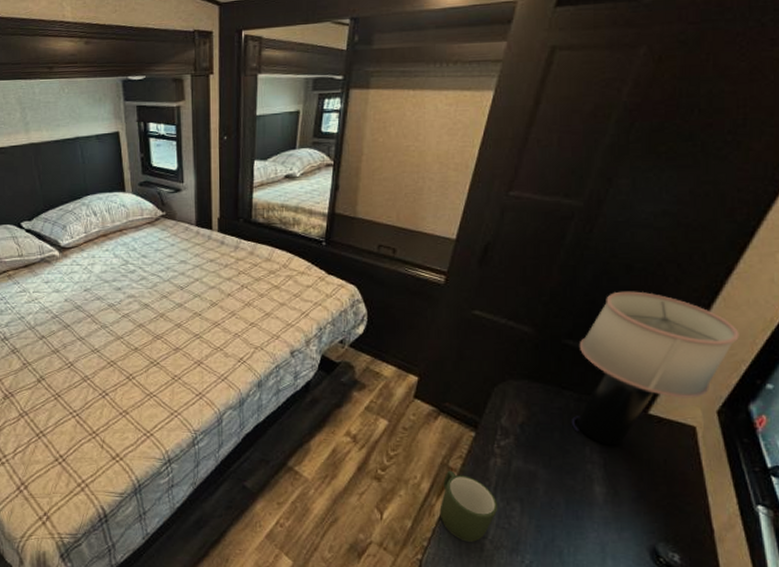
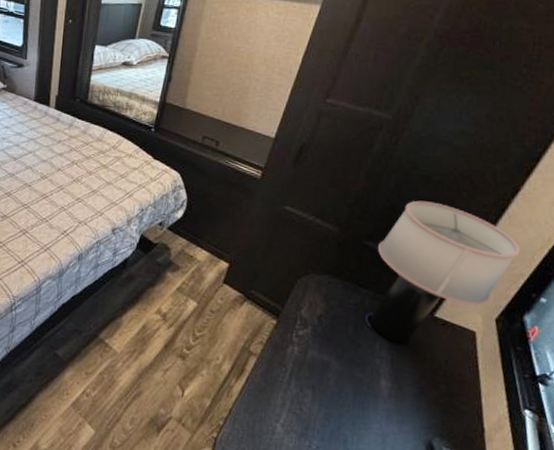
mug: present [439,470,498,542] -> none [237,354,292,425]

